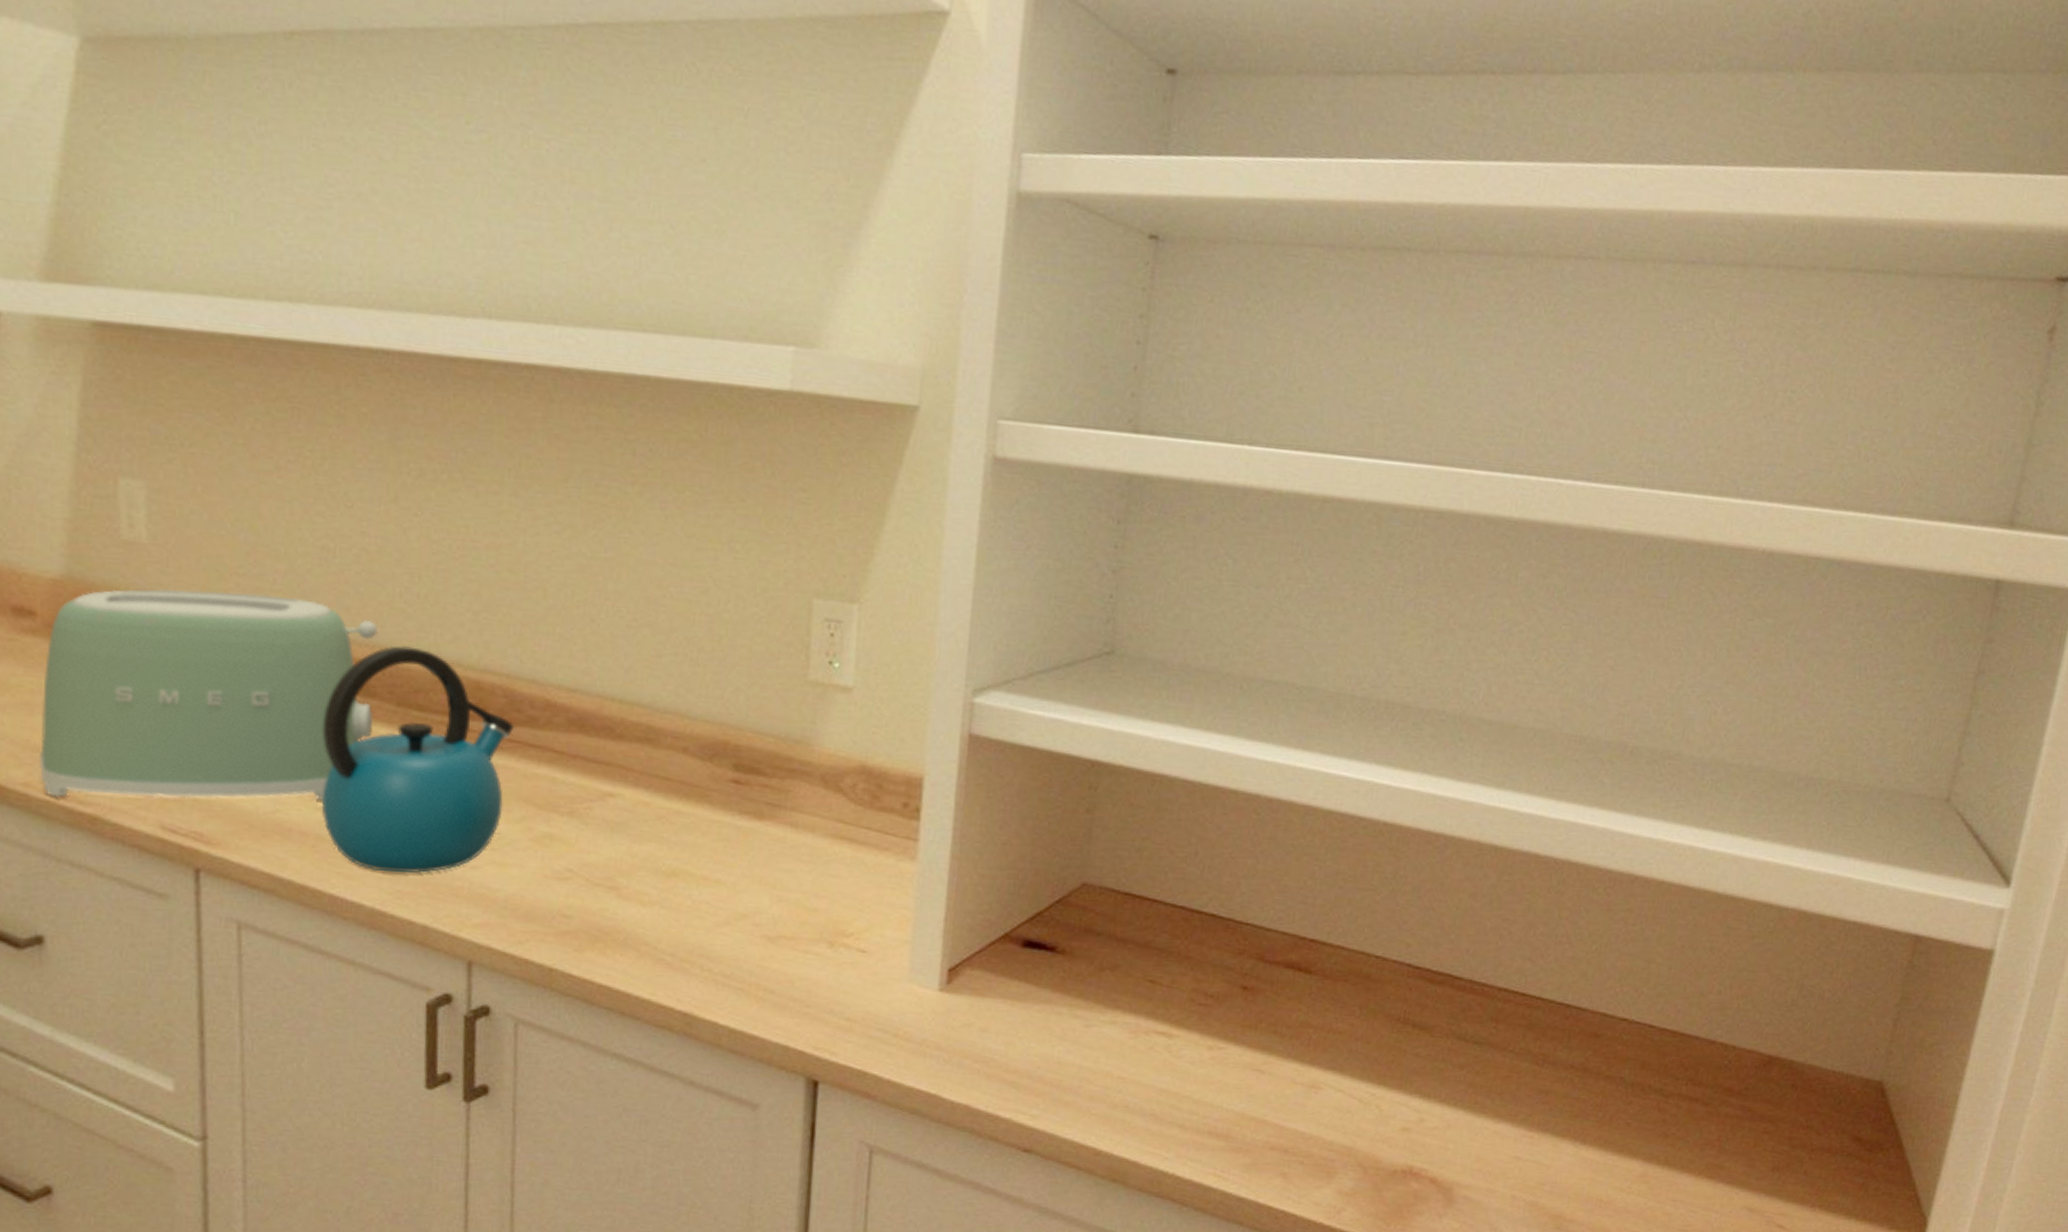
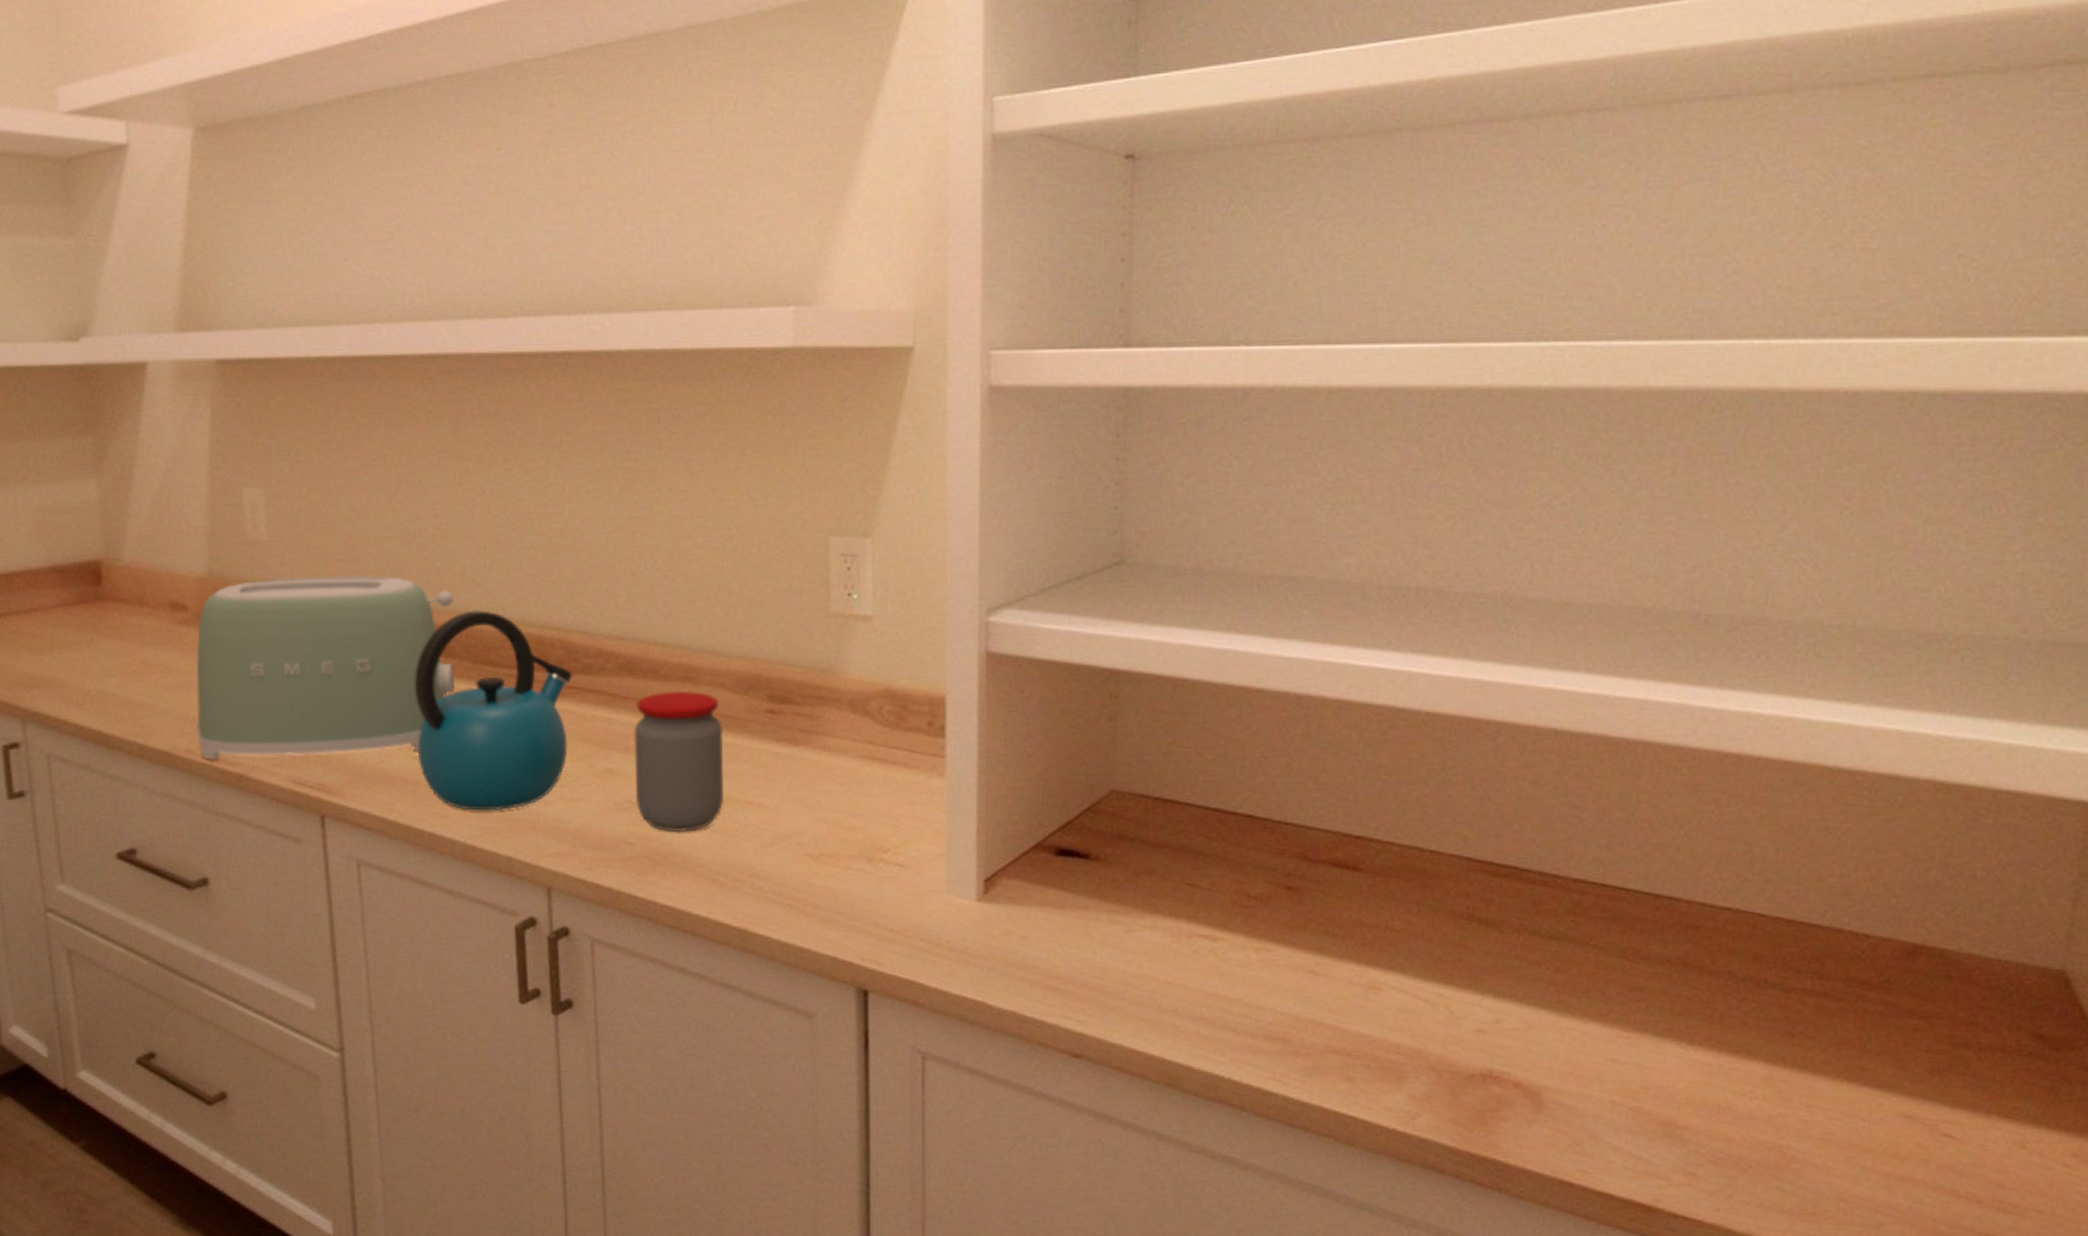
jar: none [577,752,683,907] -> present [634,690,724,833]

